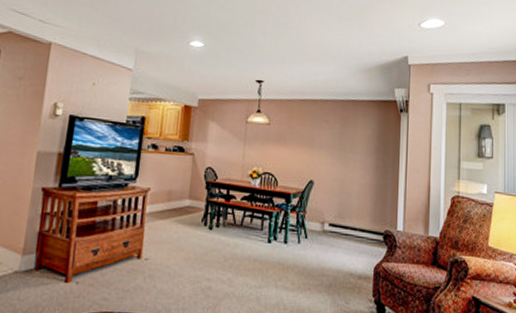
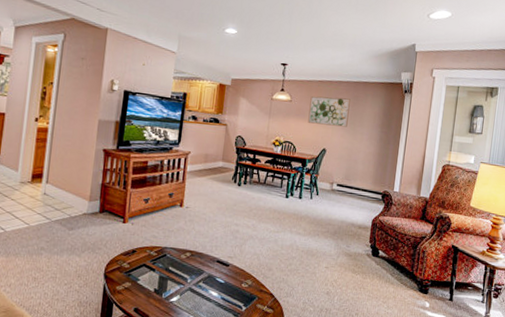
wall art: none [290,117,339,154] -> present [308,95,351,127]

